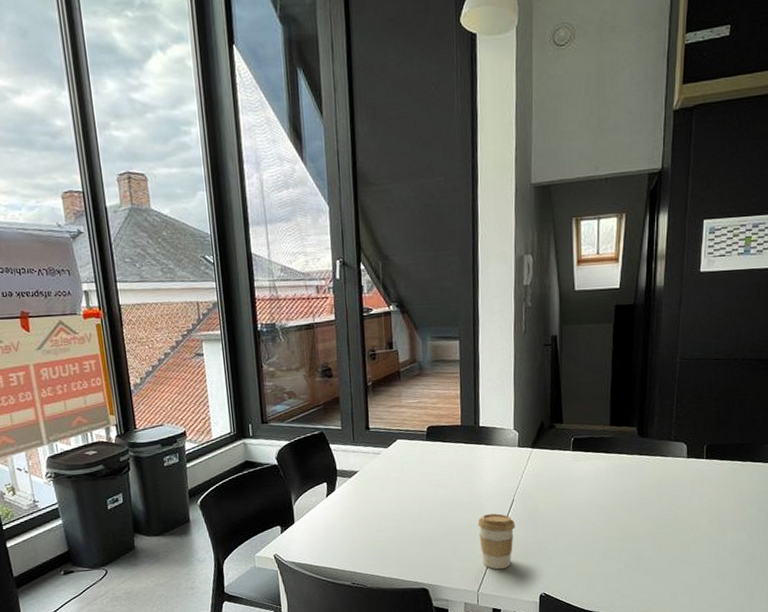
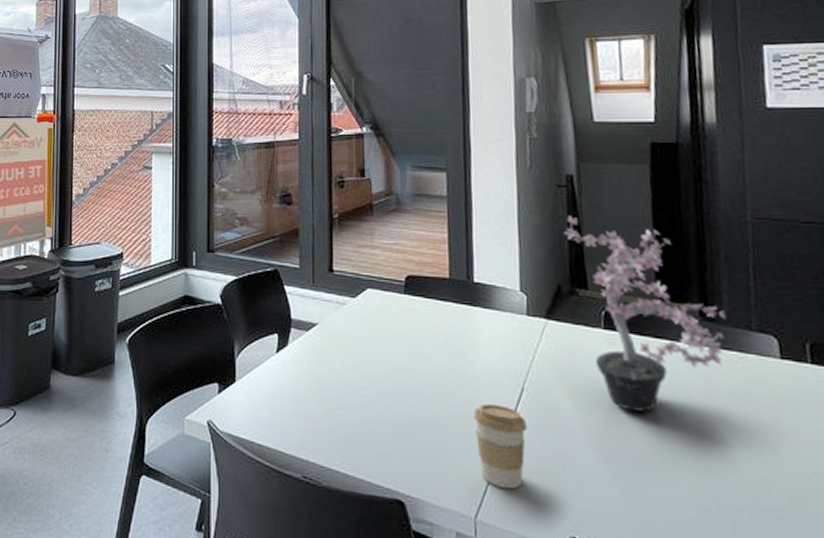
potted plant: none [547,368,656,506] -> present [563,216,727,412]

